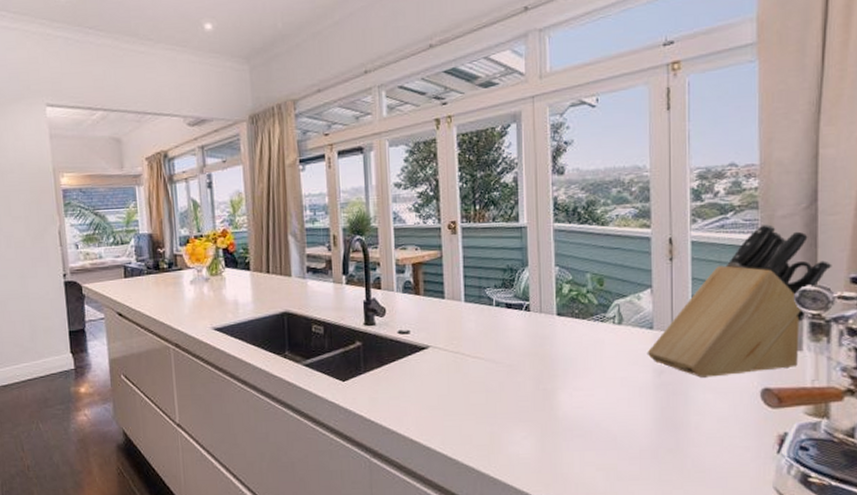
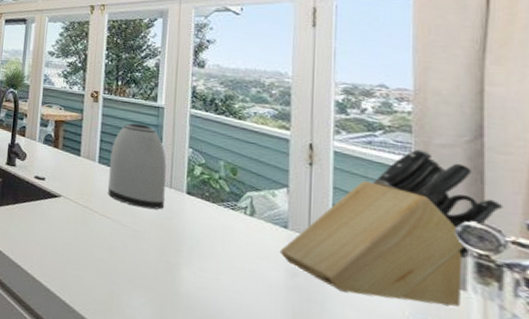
kettle: none [476,249,537,341] -> present [108,123,167,210]

